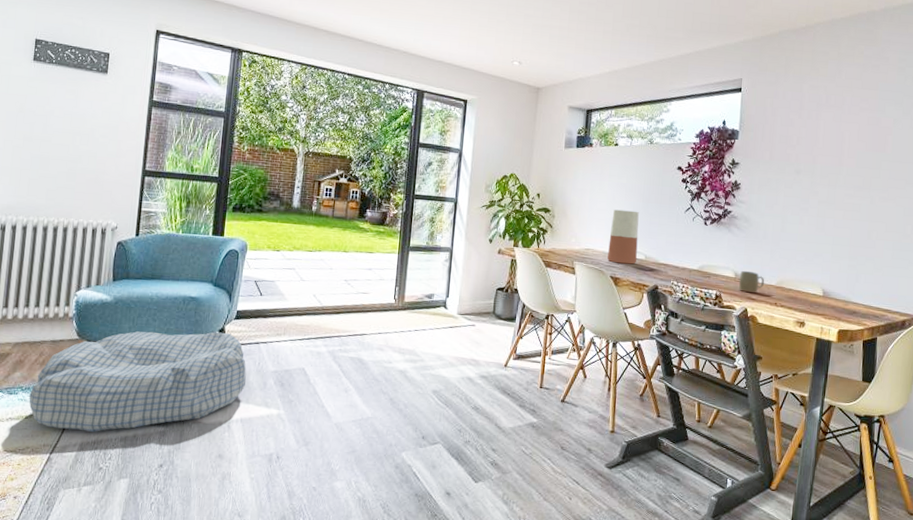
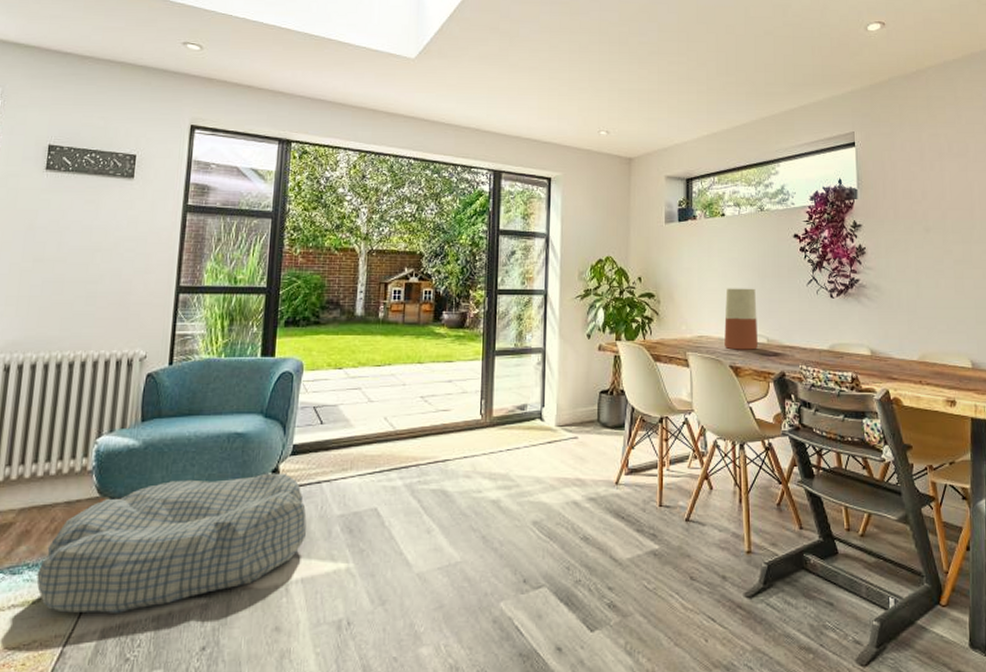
mug: present [738,270,765,293] -> none [875,346,905,372]

